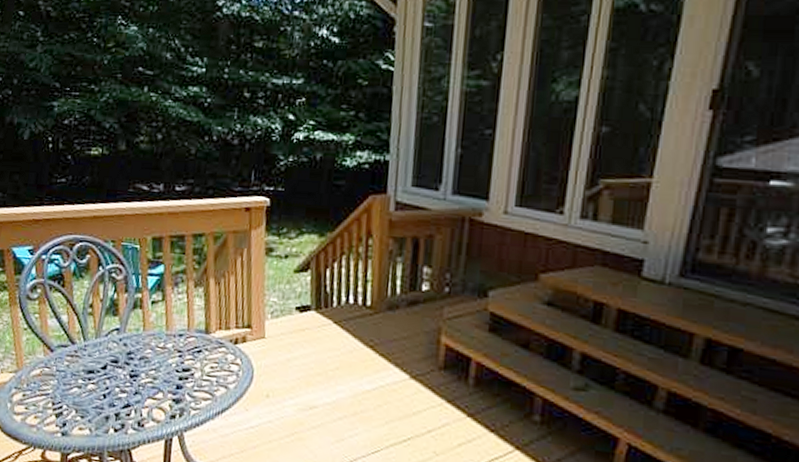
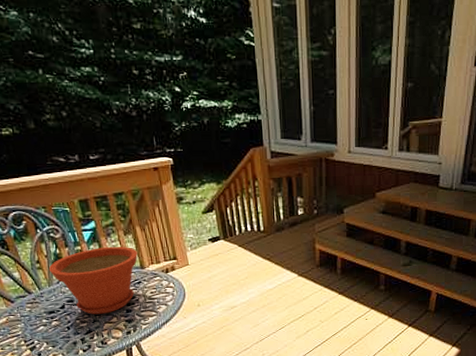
plant pot: none [101,298,205,386] -> present [49,246,138,314]

